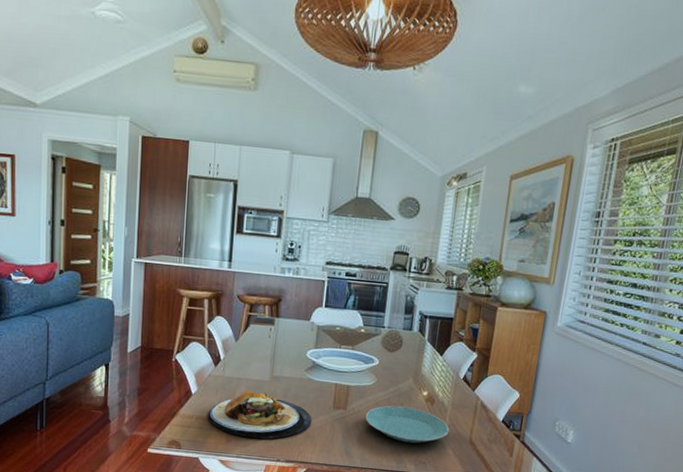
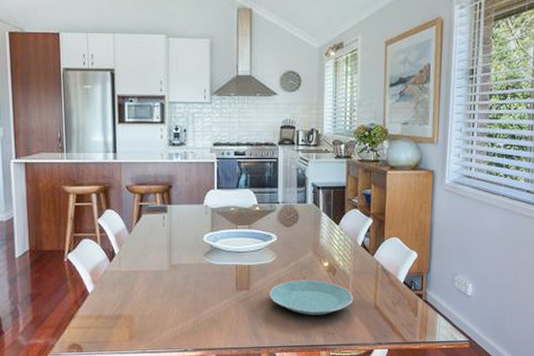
plate: present [208,390,312,439] -> none [107,282,216,331]

